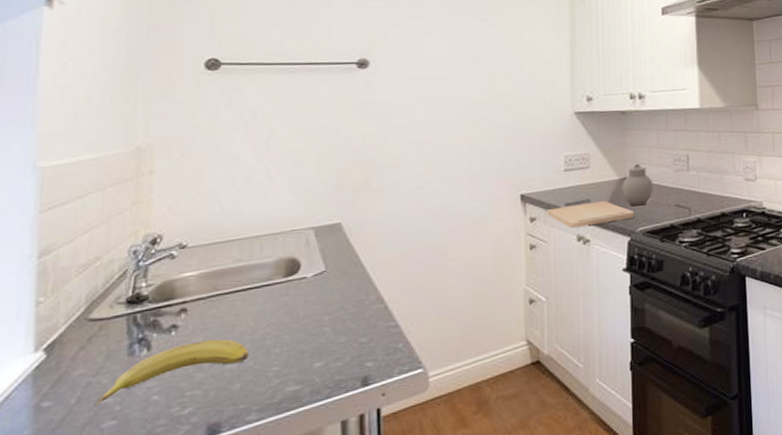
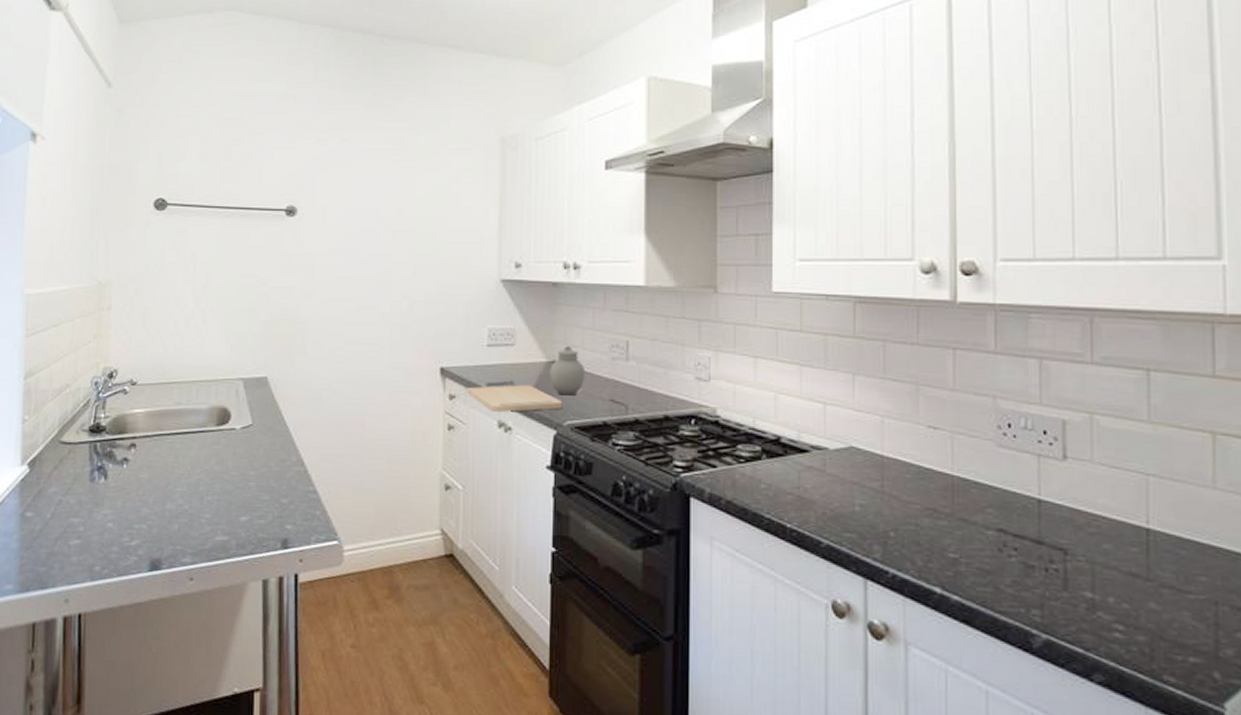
fruit: present [92,339,249,406] -> none [63,477,185,523]

